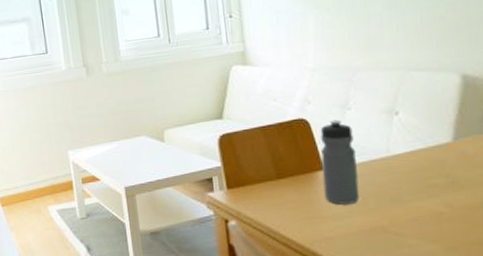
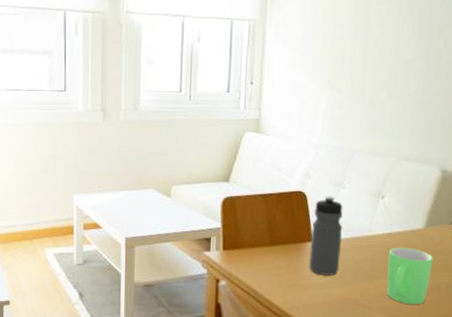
mug: none [415,164,471,228] -> present [386,247,433,305]

